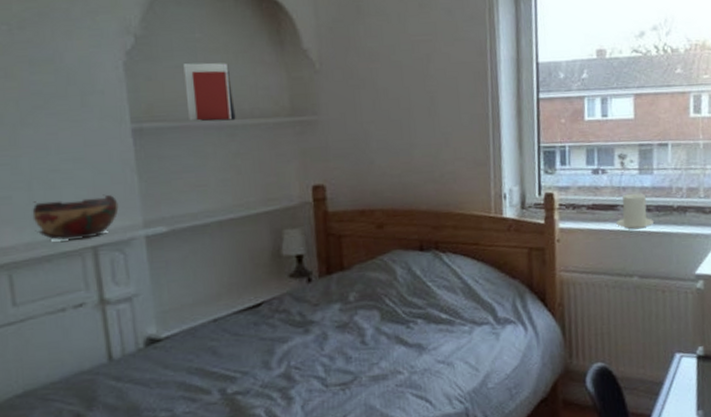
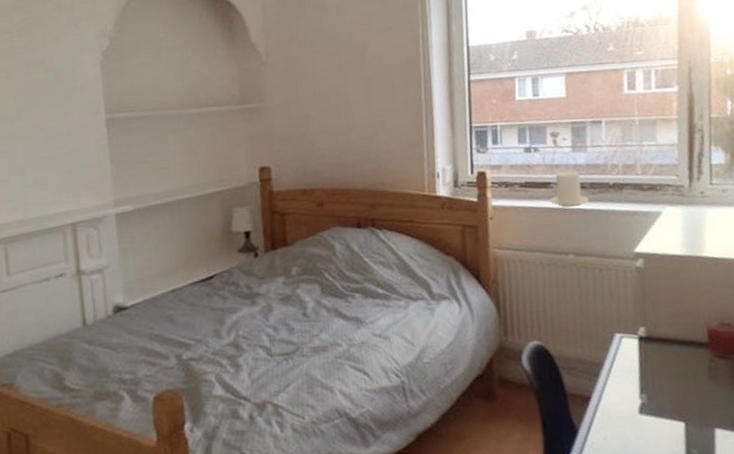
decorative bowl: present [32,194,119,240] -> none [24,177,94,218]
books: present [183,62,236,122] -> none [149,58,193,111]

